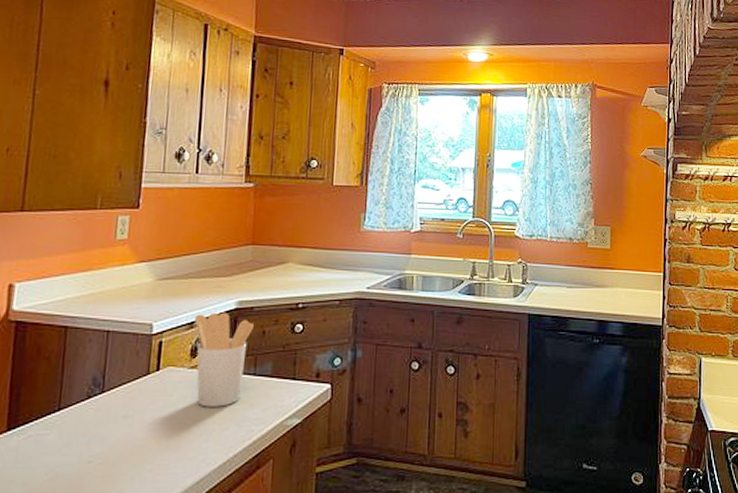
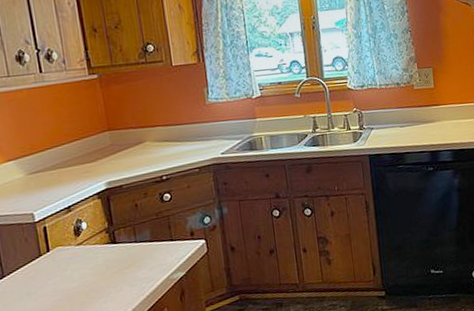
utensil holder: present [194,312,254,407] -> none [70,193,127,276]

